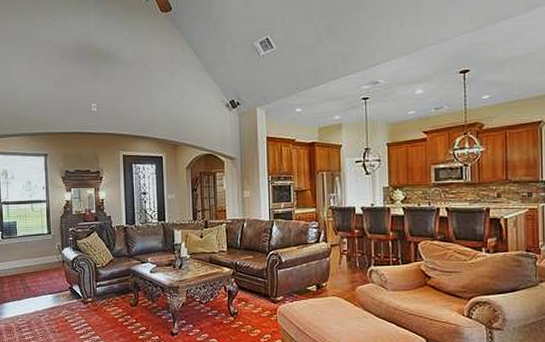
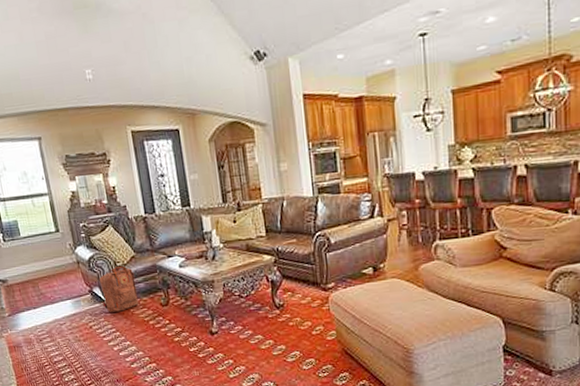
backpack: none [79,268,111,308] -> present [99,266,139,312]

